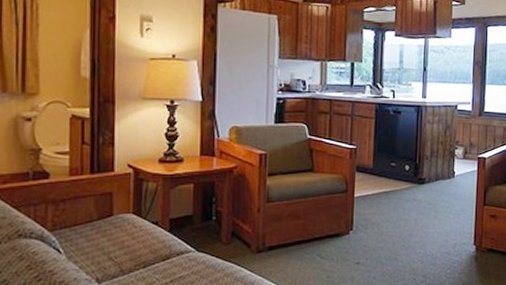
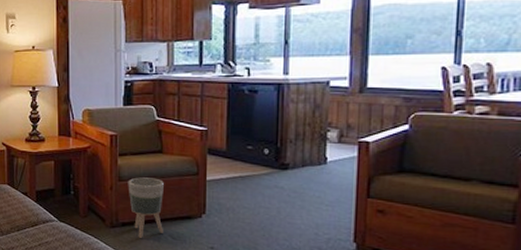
planter: none [276,197,313,261] -> present [128,177,164,238]

